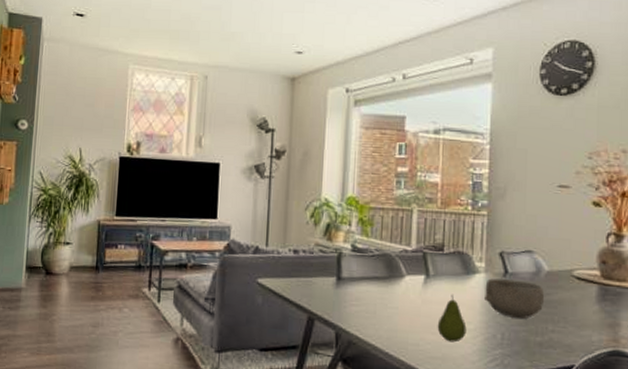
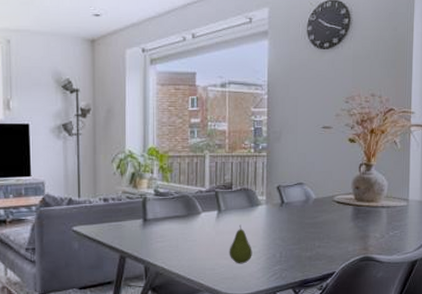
bowl: present [485,278,545,319] -> none [266,208,313,239]

